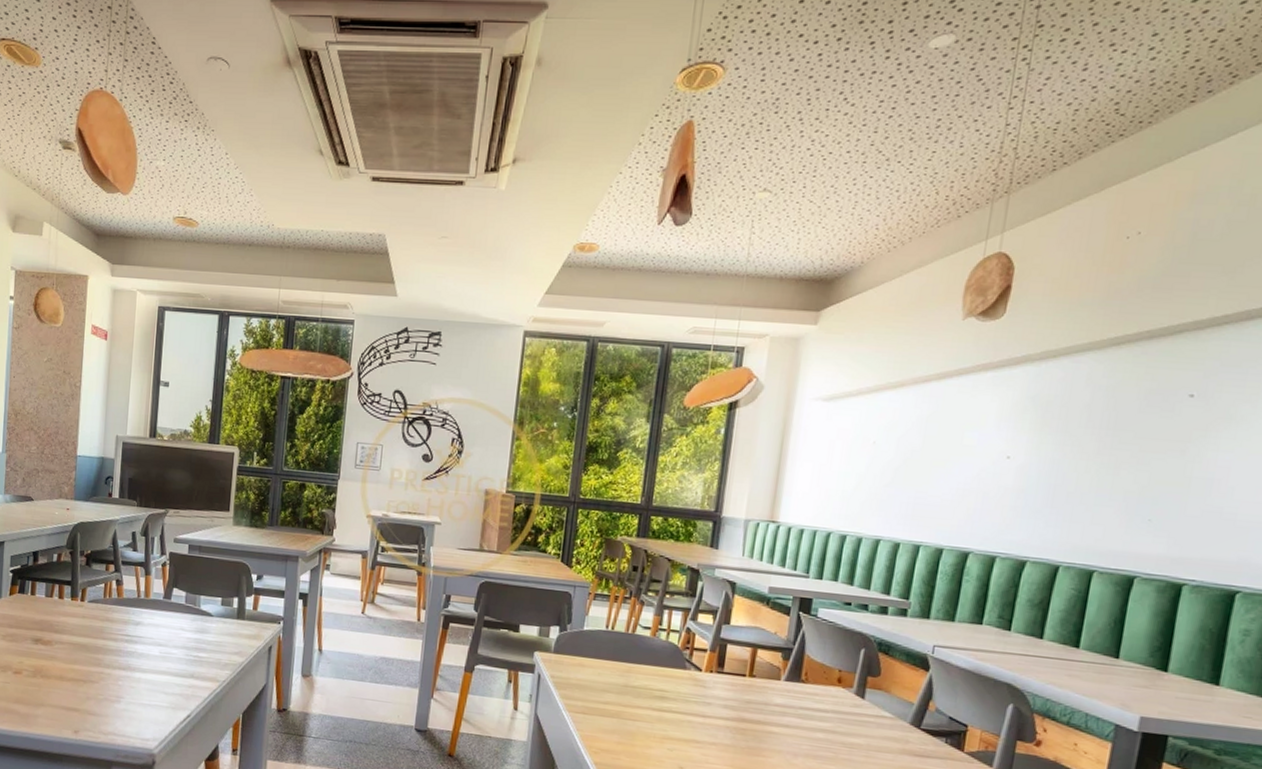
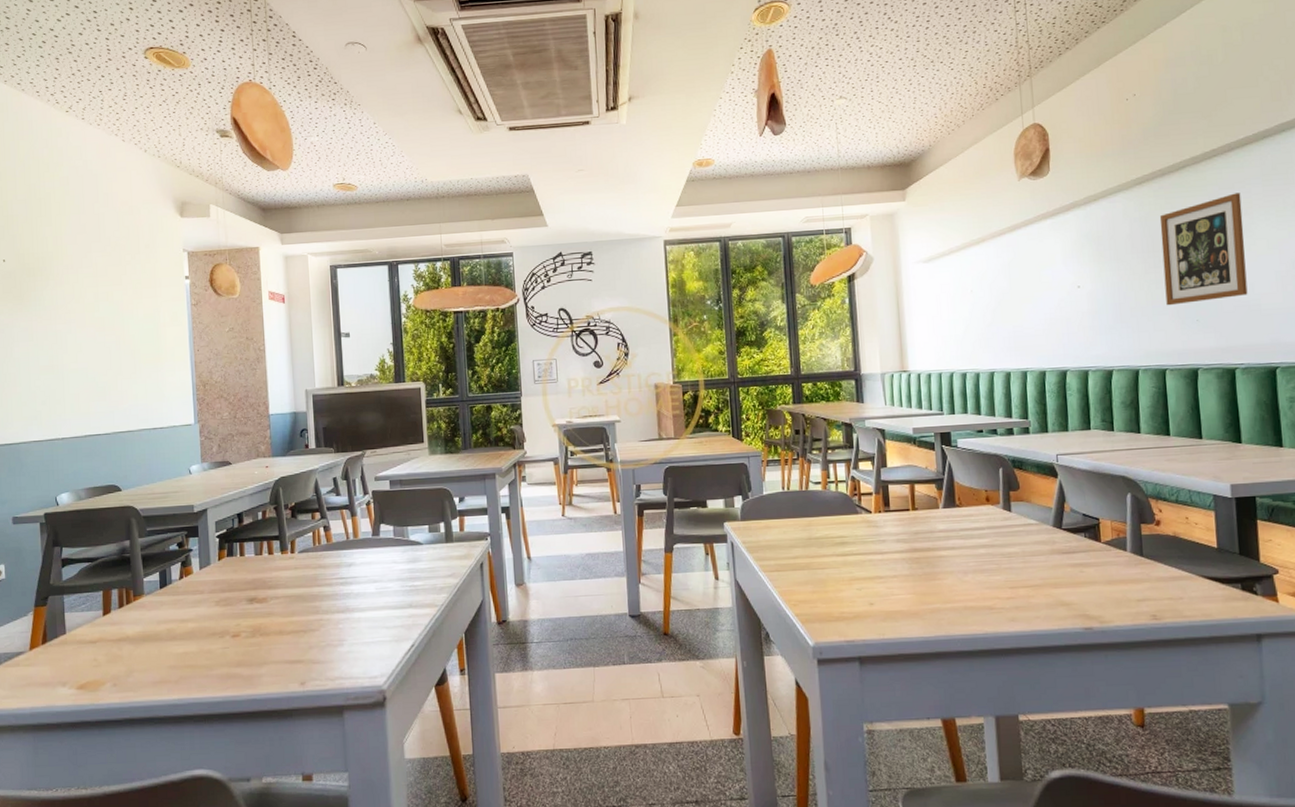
wall art: none [1114,373,1248,500] -> present [1159,193,1248,306]

